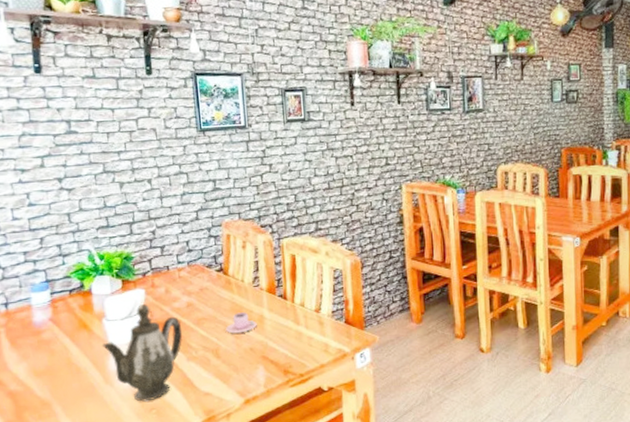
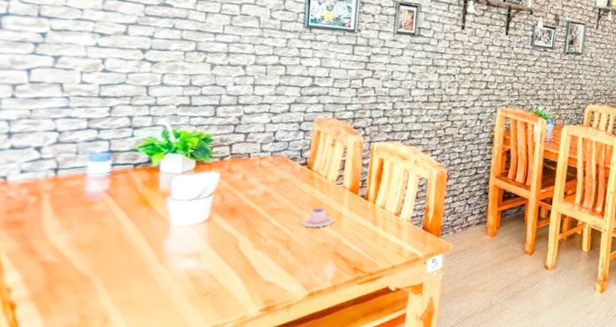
teapot: present [102,304,183,402] -> none [162,188,254,286]

